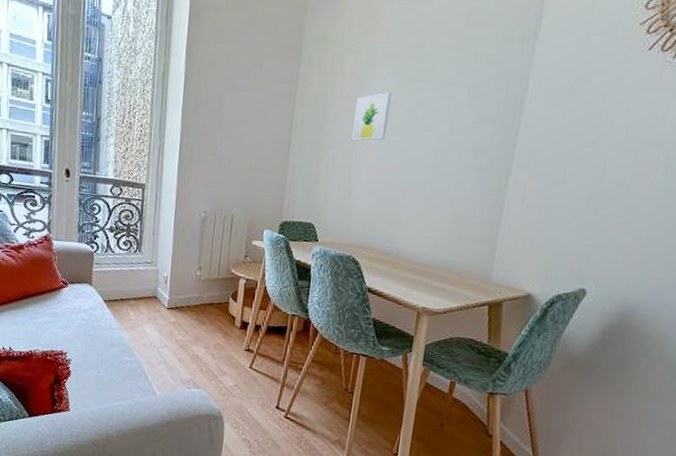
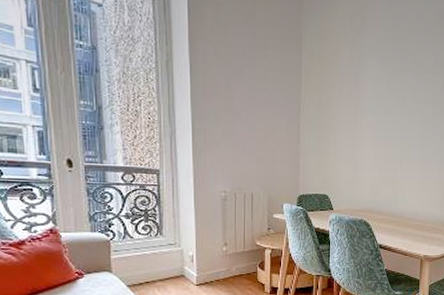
wall art: present [351,92,392,141] -> none [353,80,383,122]

